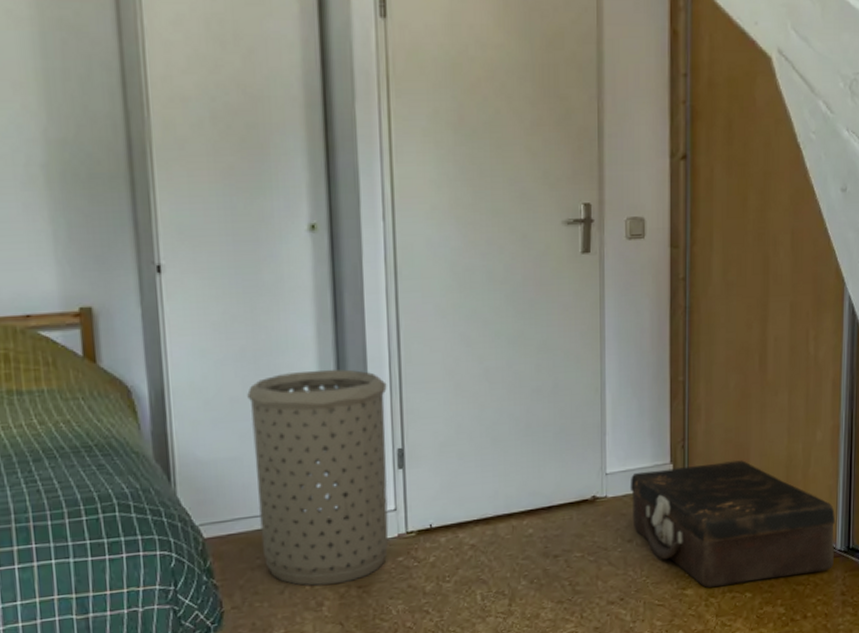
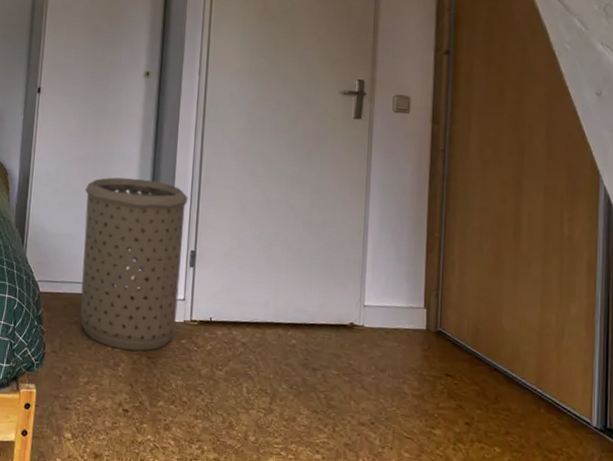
suitcase: present [630,460,836,588] -> none [385,309,591,445]

